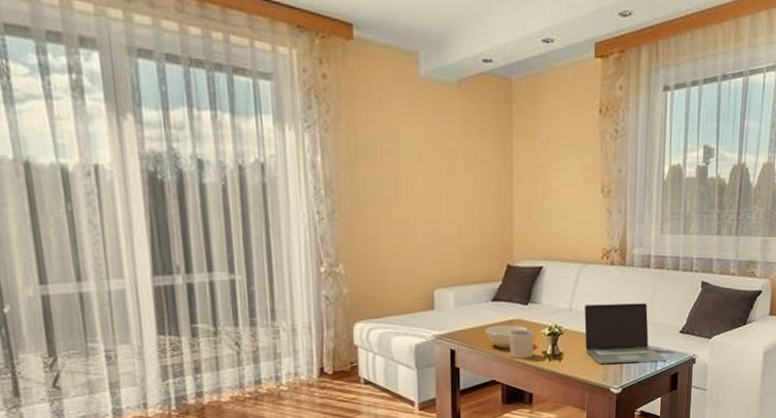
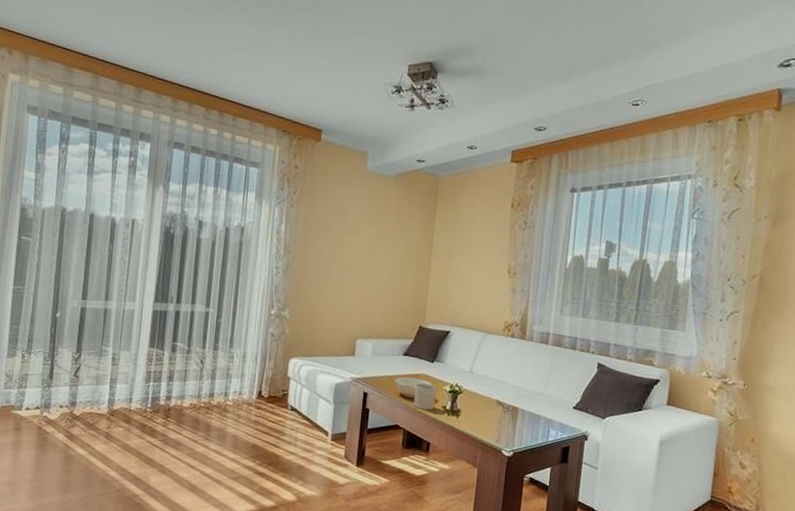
laptop: present [584,303,666,364] -> none [481,370,558,434]

